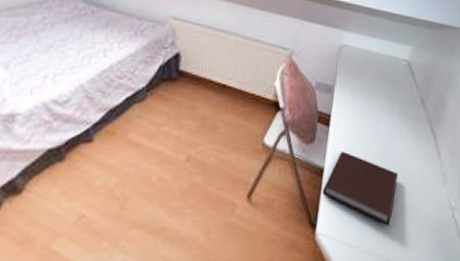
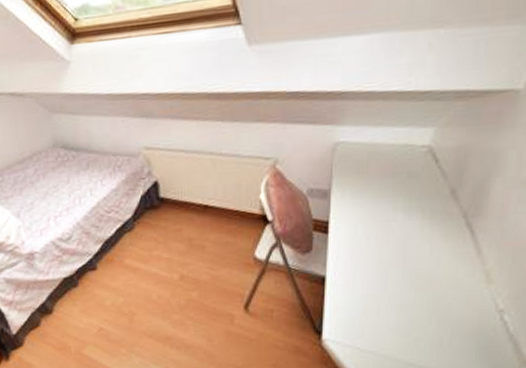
notebook: present [322,151,399,227] -> none [326,257,422,332]

